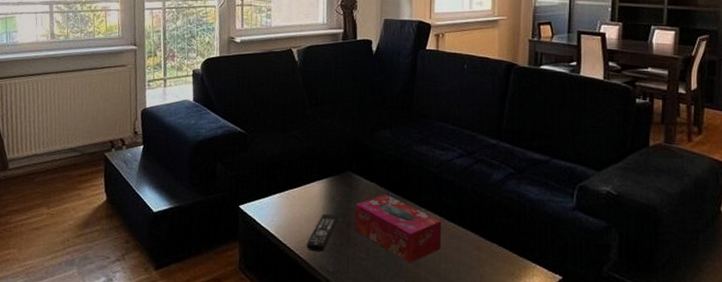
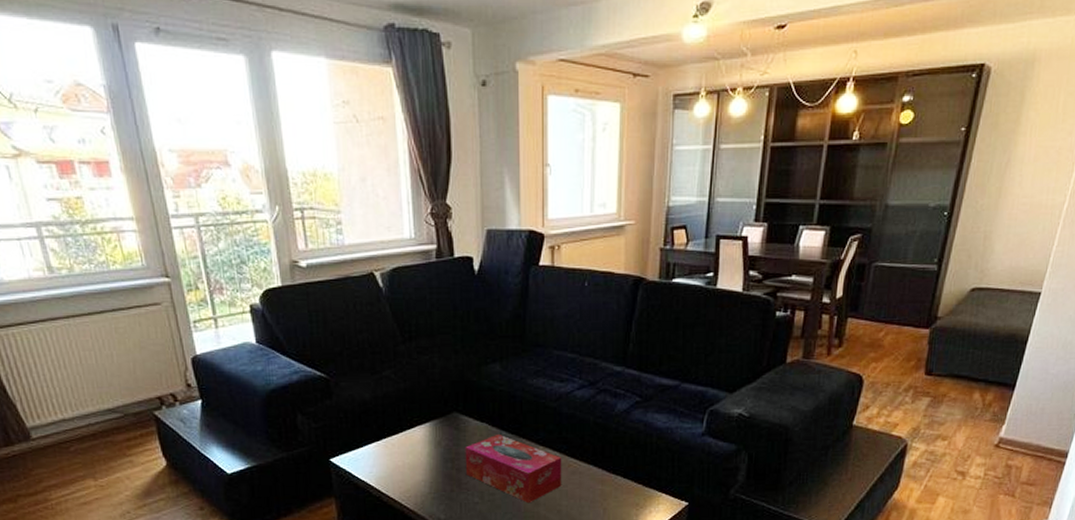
remote control: present [306,213,339,252] -> none [412,459,447,501]

